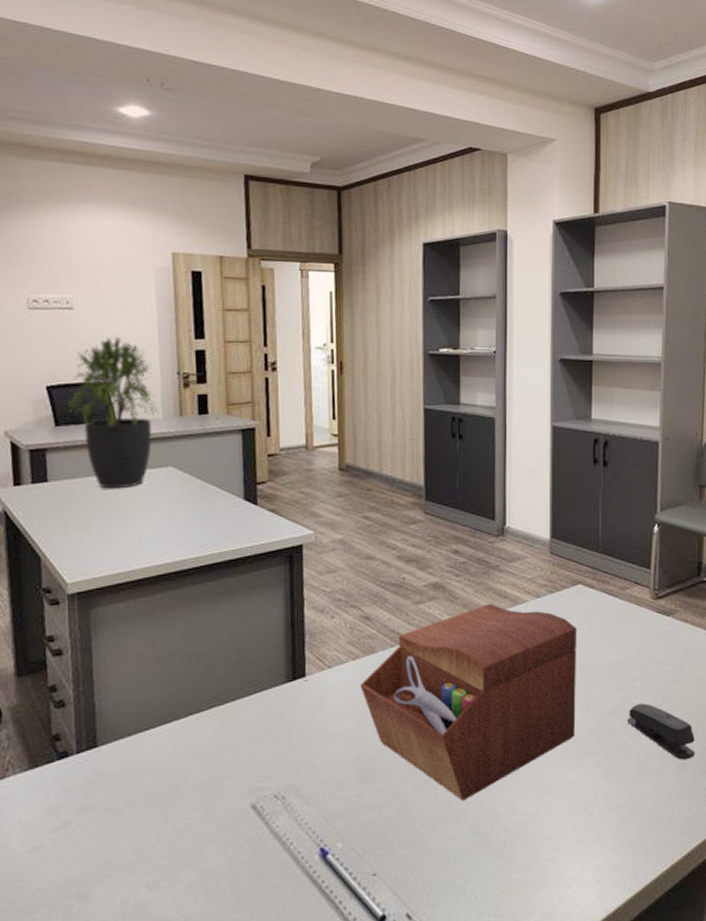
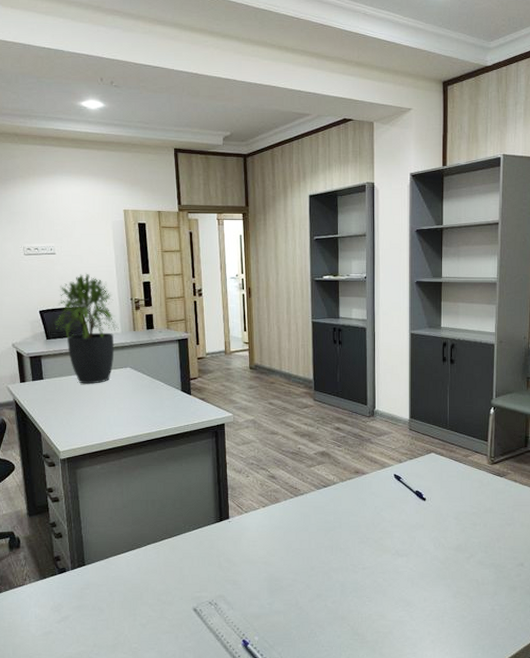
sewing box: present [360,603,576,801] -> none [269,467,430,610]
stapler: present [627,703,695,760] -> none [470,542,522,585]

